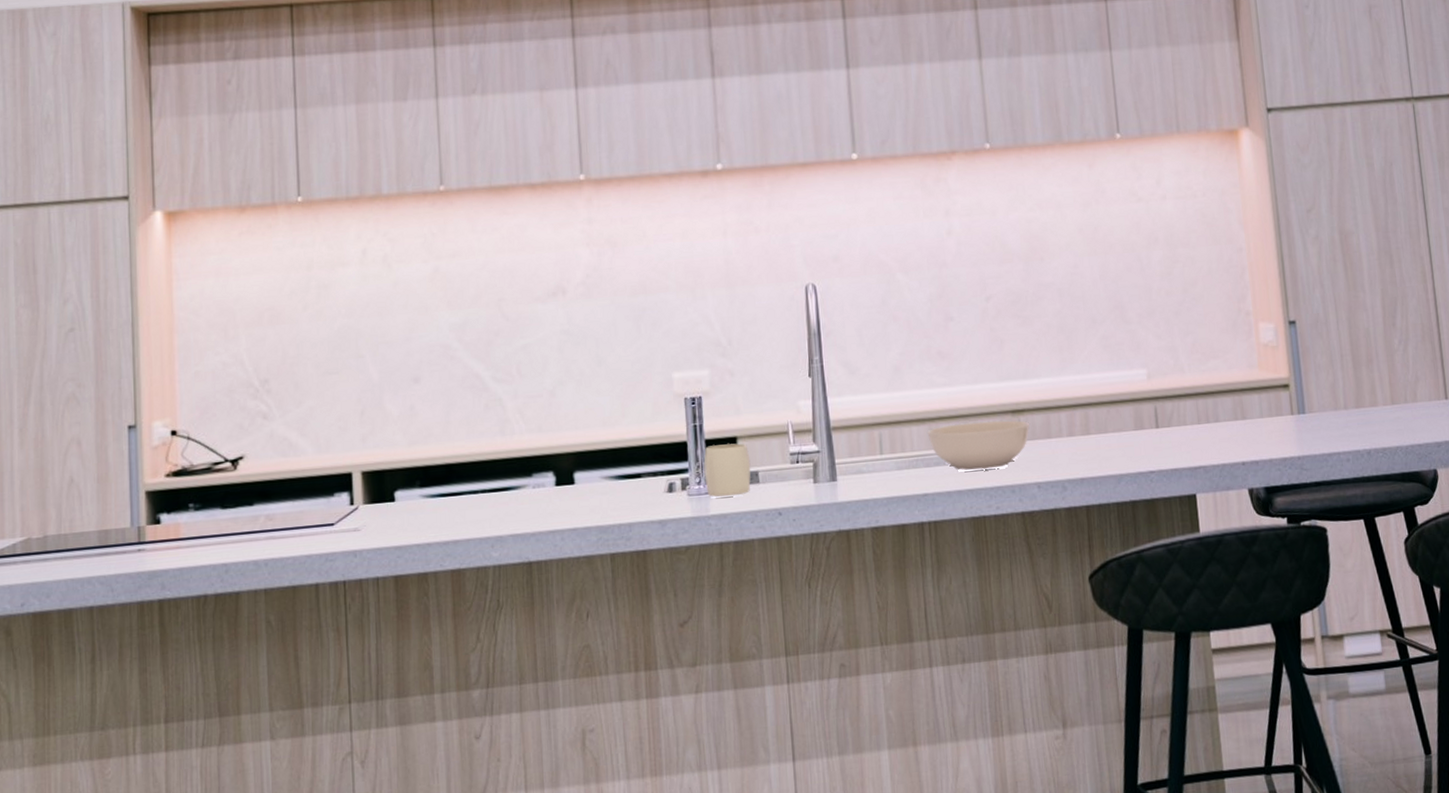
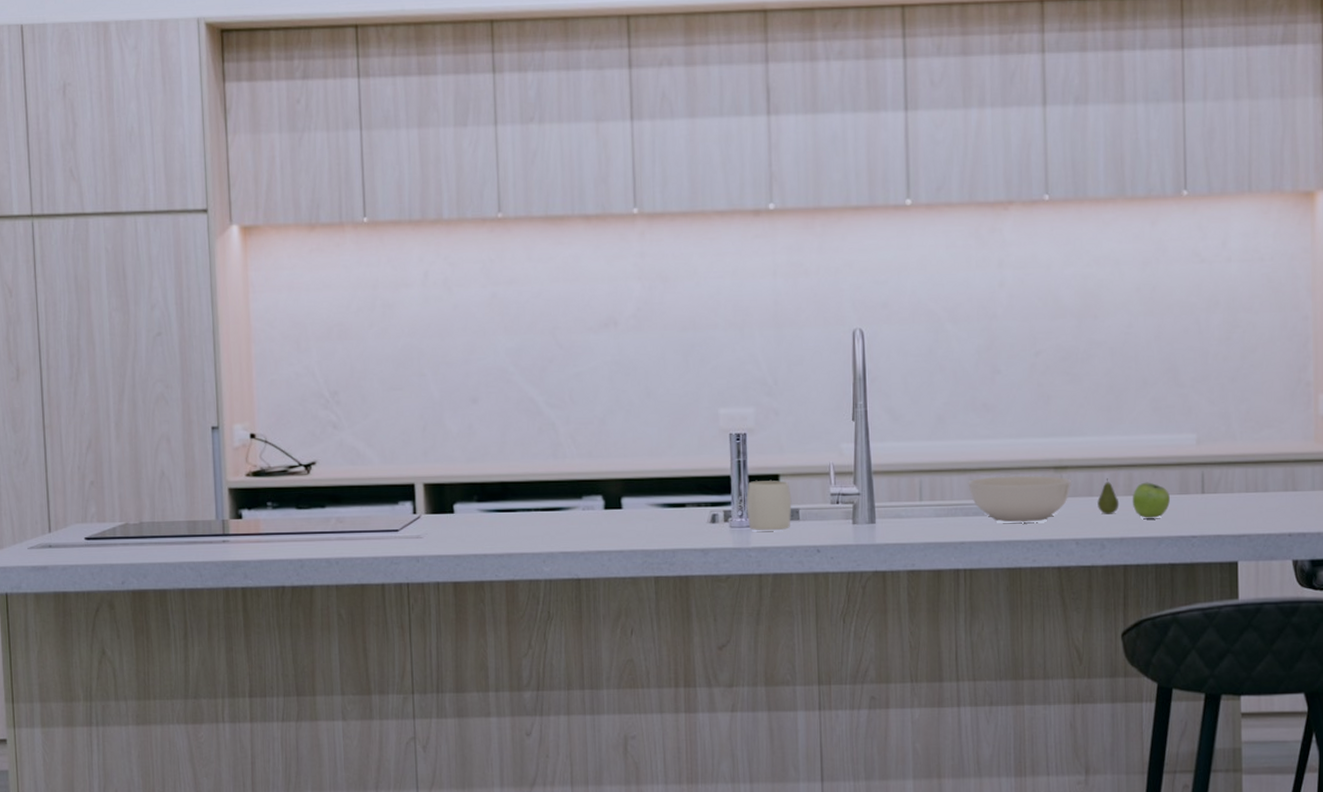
fruit: none [1056,419,1078,456] -> present [1097,478,1120,514]
fruit: none [1089,420,1127,457] -> present [1132,482,1171,518]

